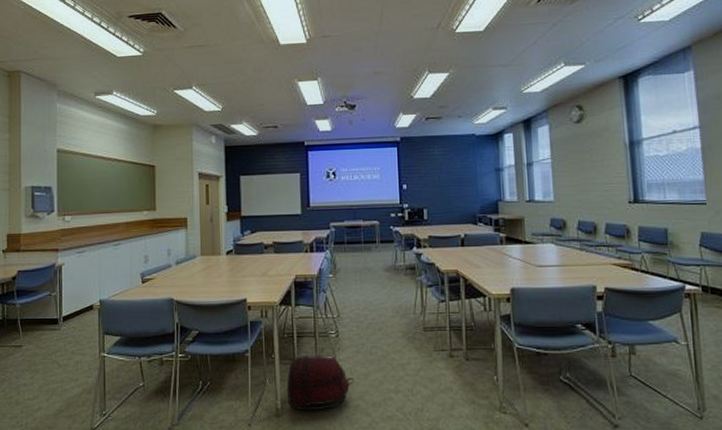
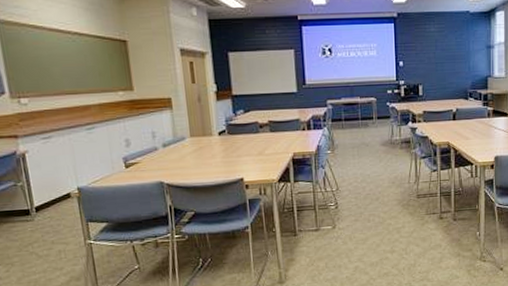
backpack: present [286,354,355,411] -> none [288,226,354,277]

